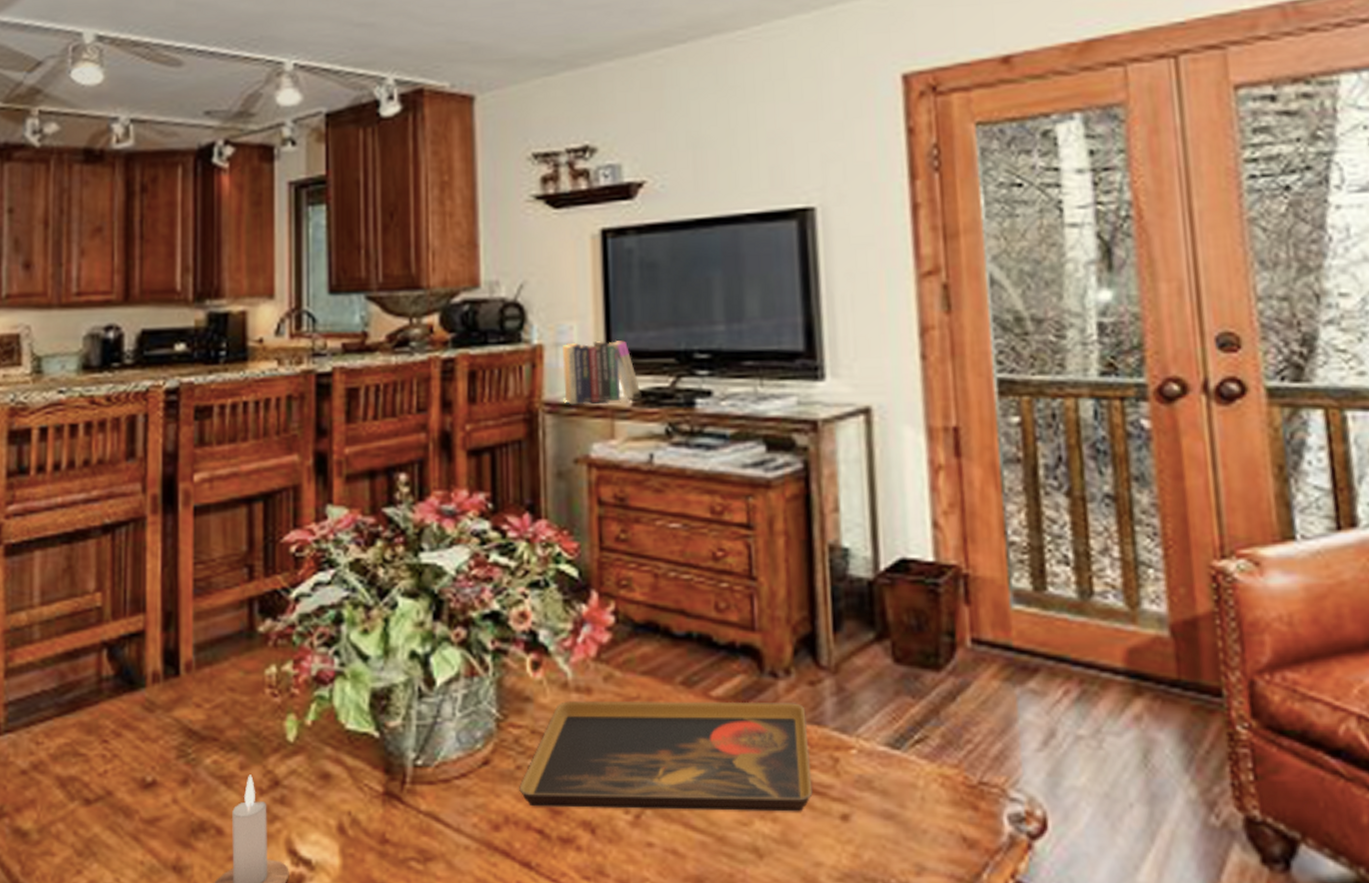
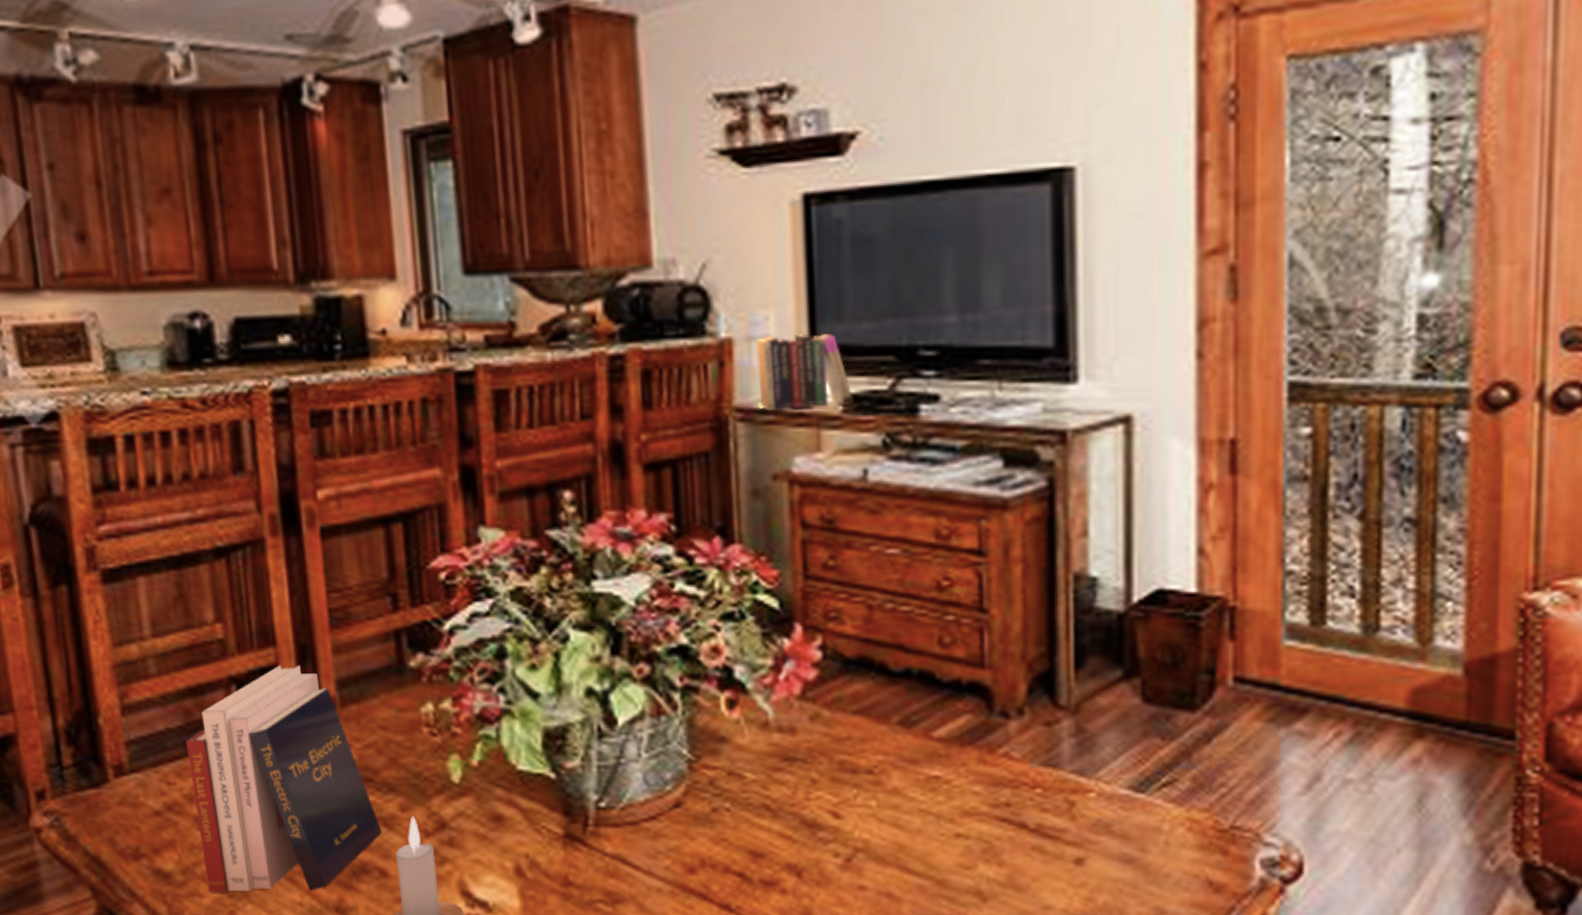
books: none [57,631,221,852] -> present [186,665,382,893]
decorative tray: present [519,701,813,812] -> none [716,742,1044,856]

